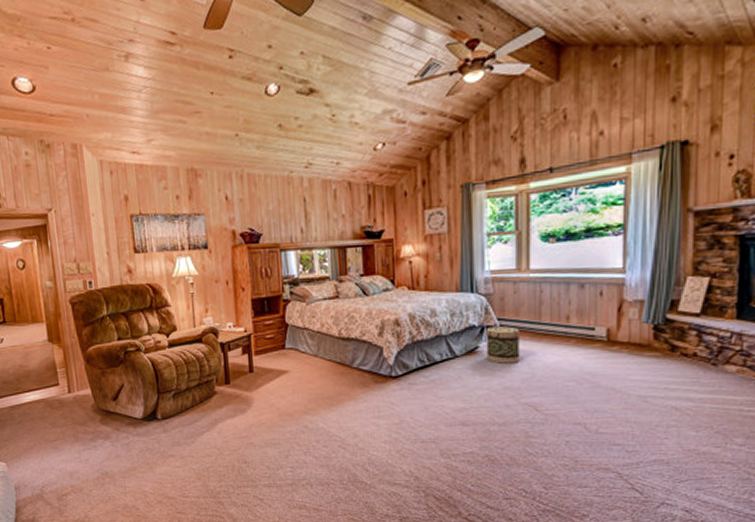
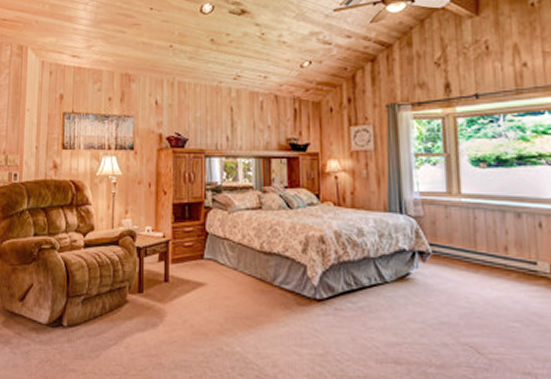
basket: present [486,326,520,364] -> none [417,252,456,295]

